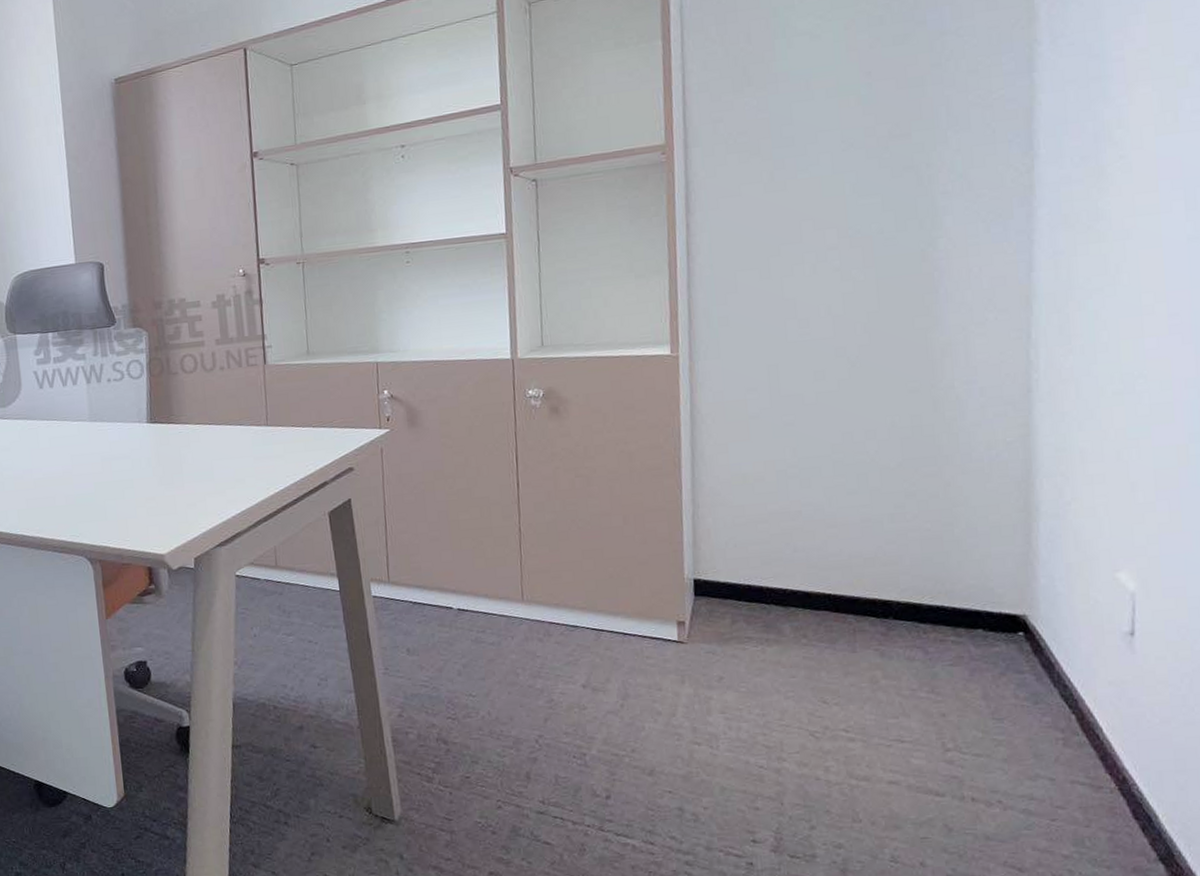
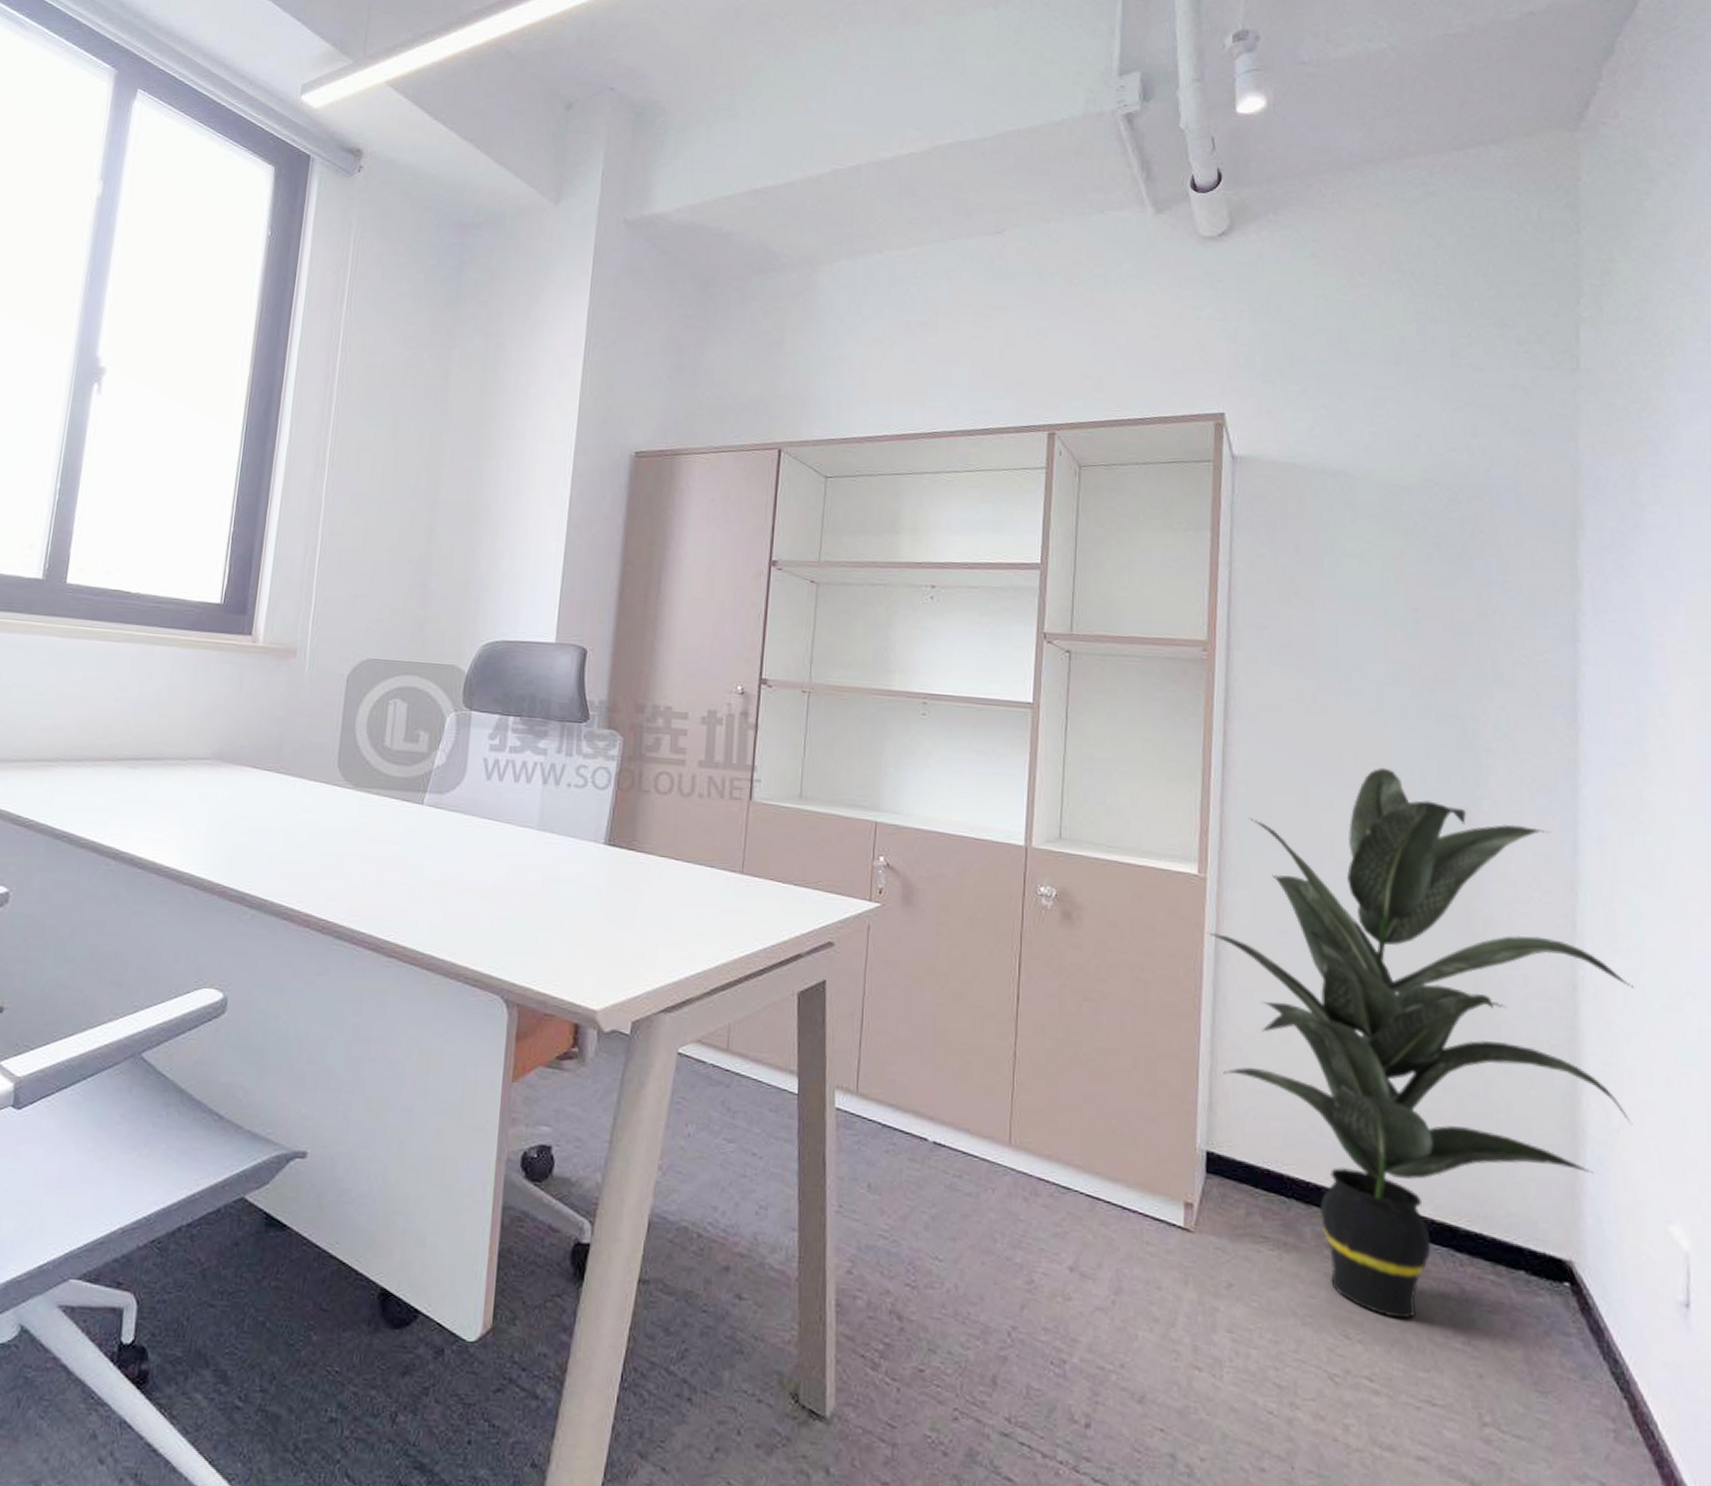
indoor plant: none [682,228,1086,682] -> present [1207,767,1633,1320]

